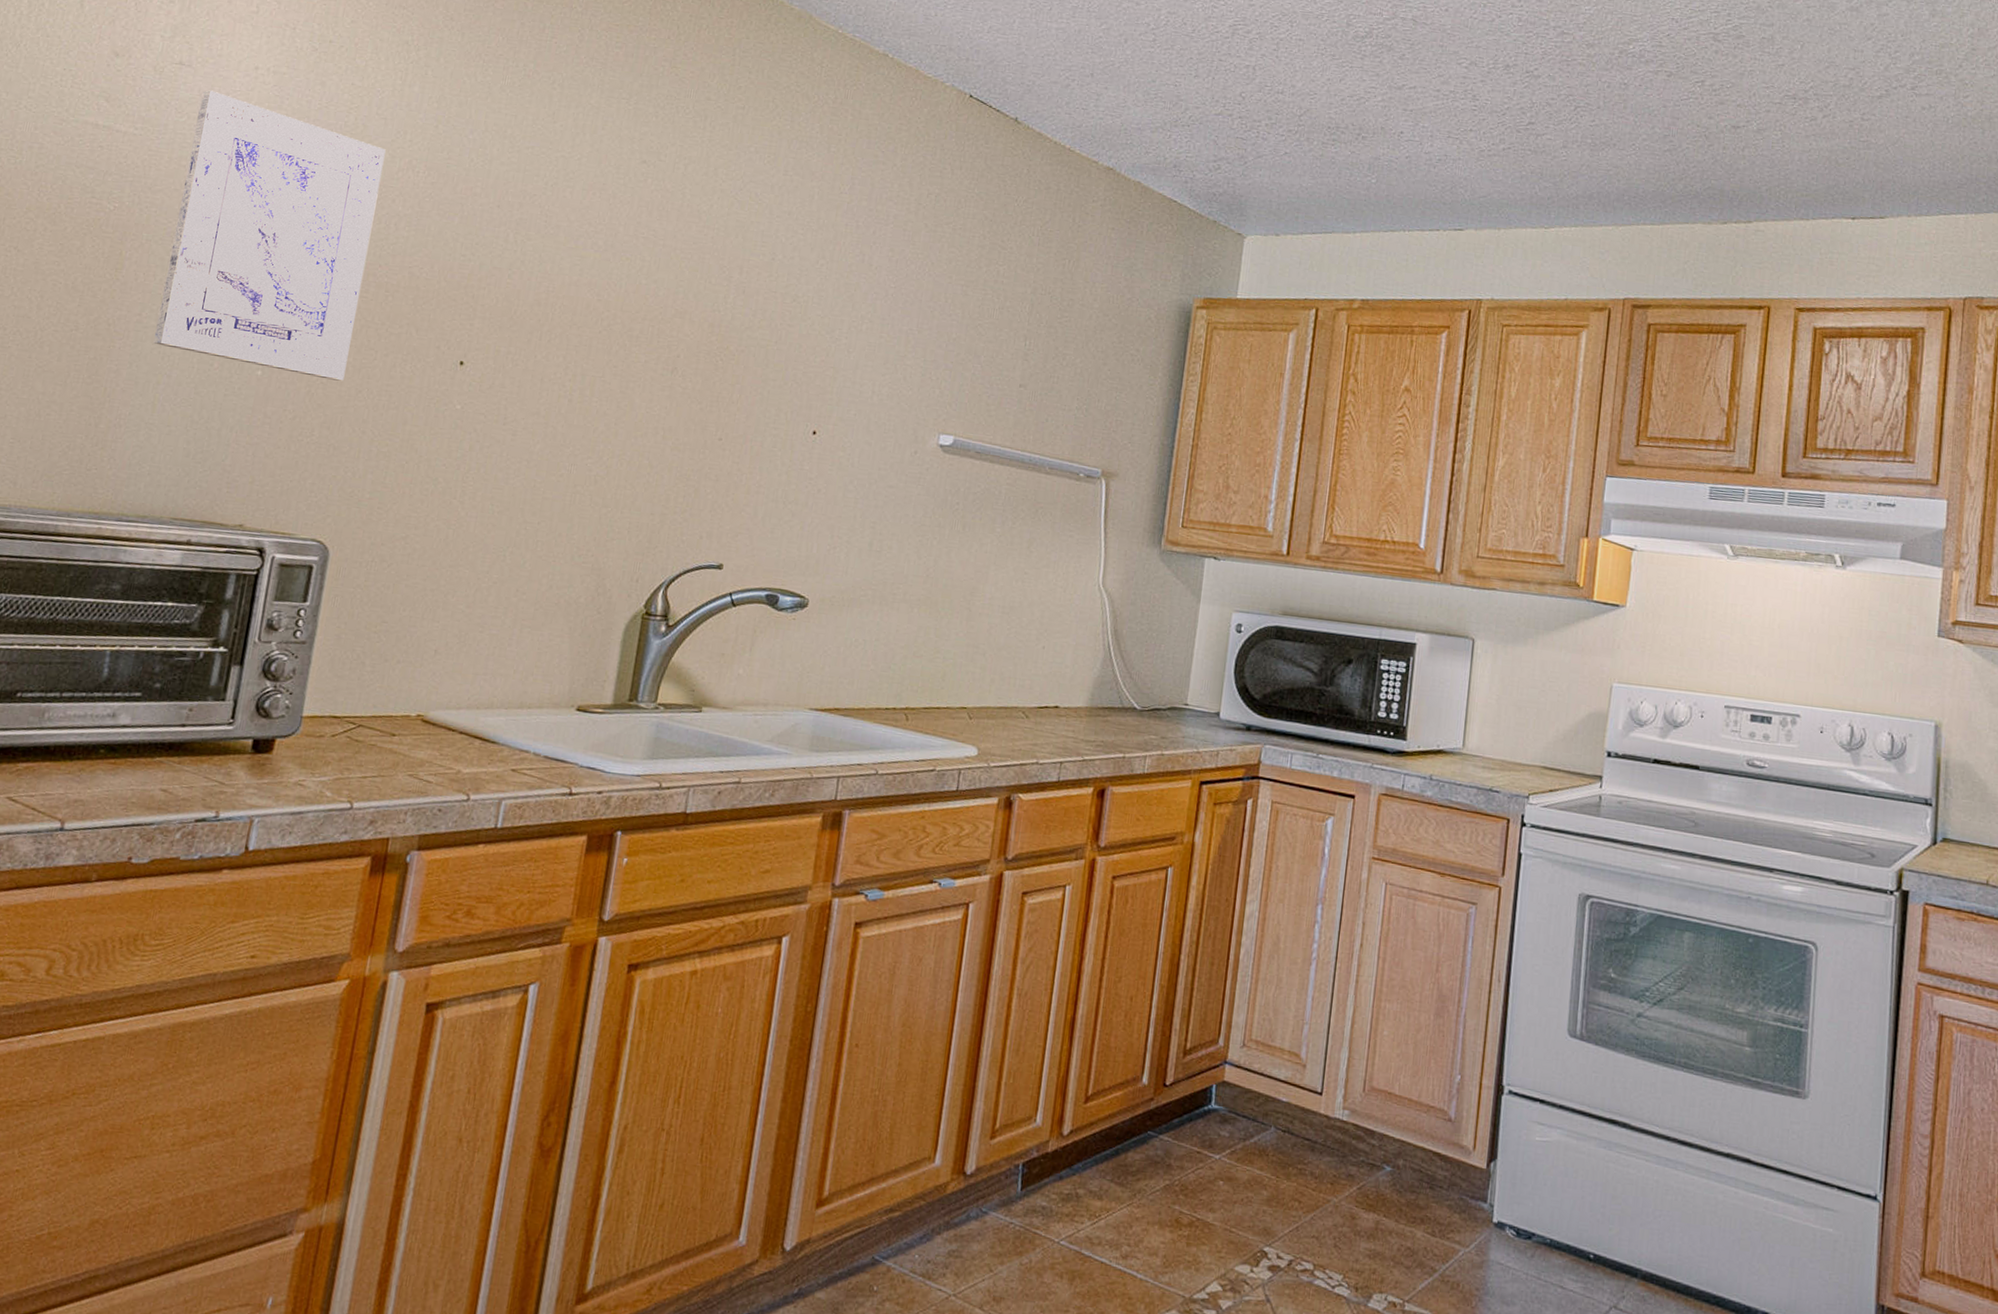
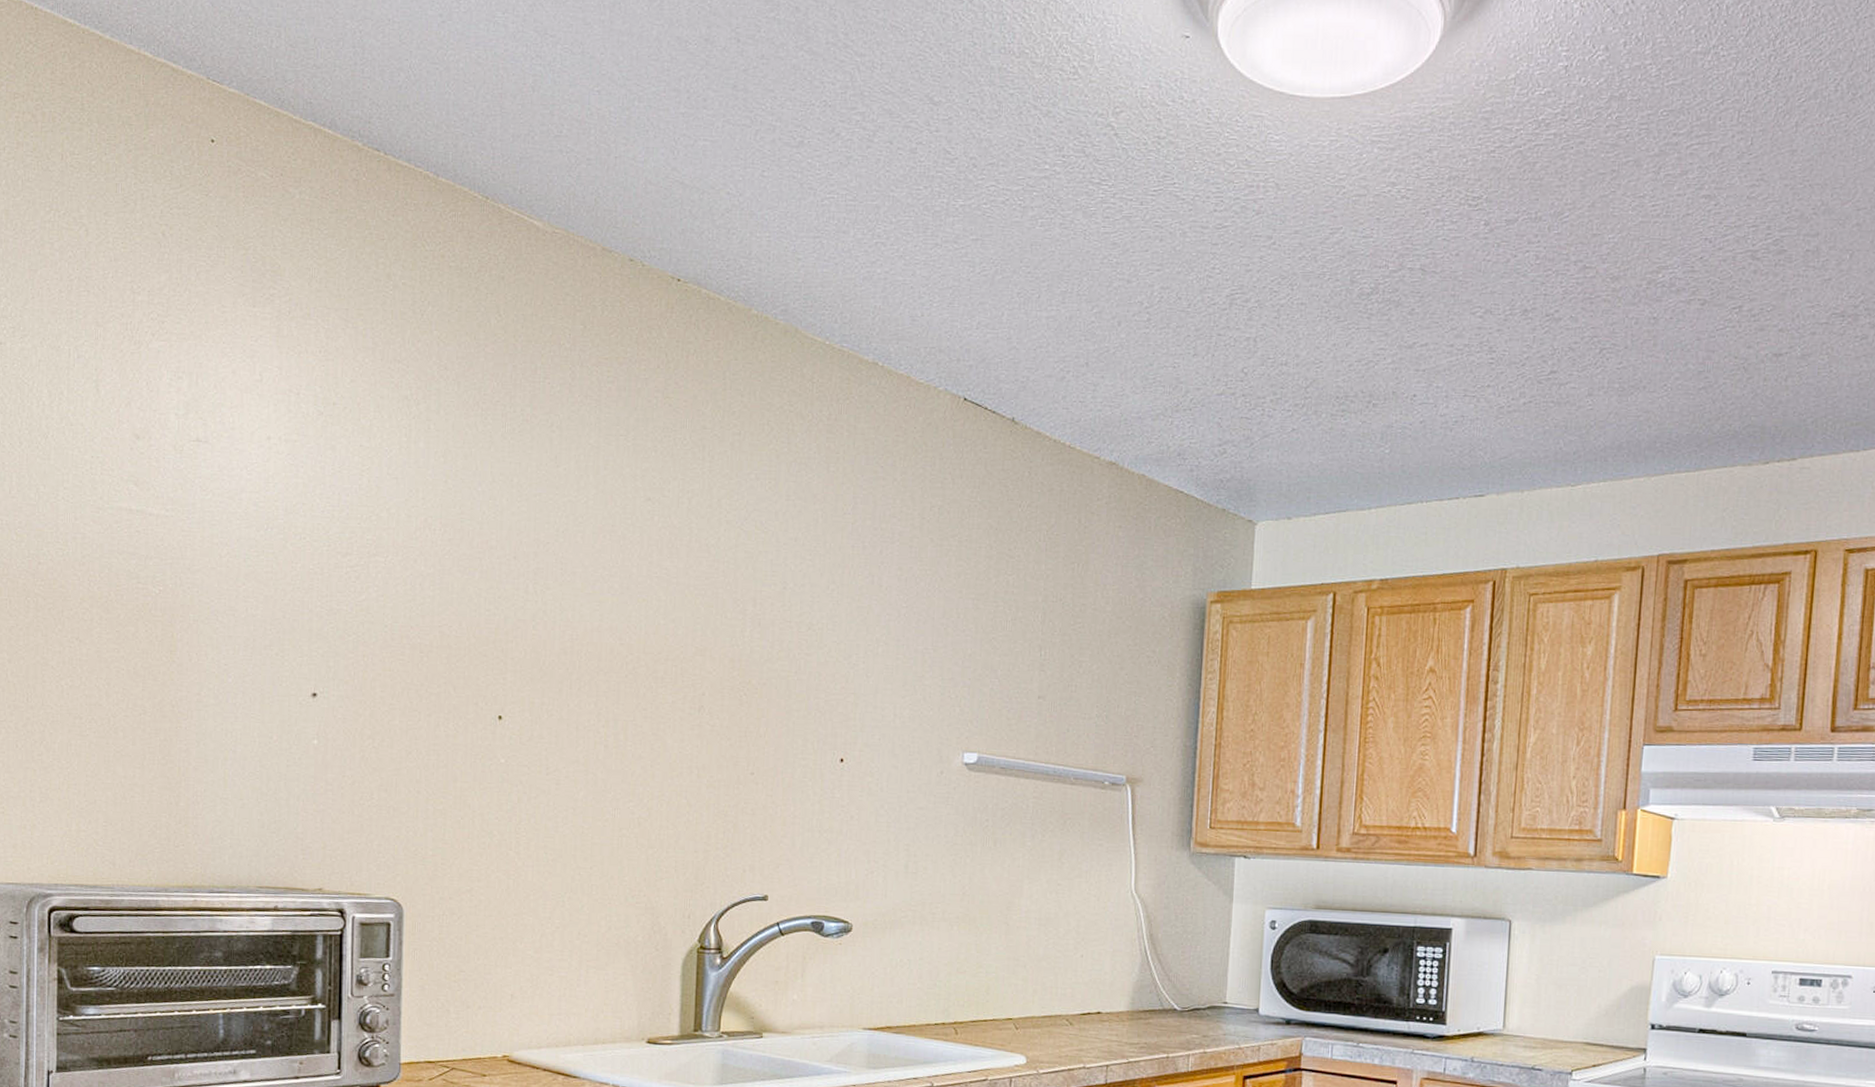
wall art: present [153,90,386,381] -> none [215,465,401,744]

